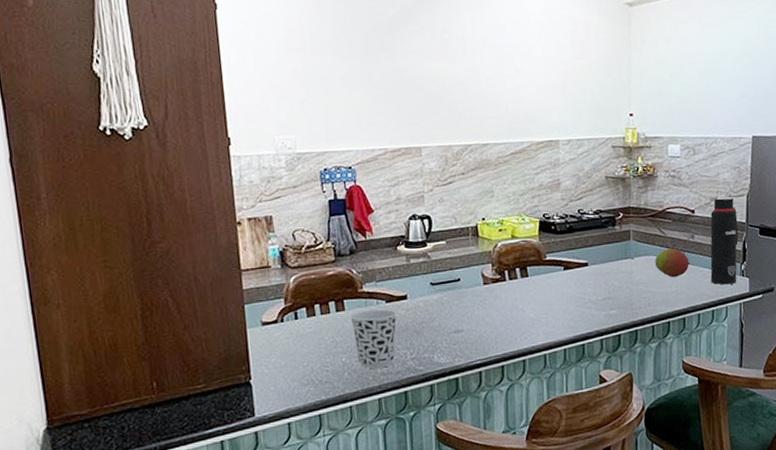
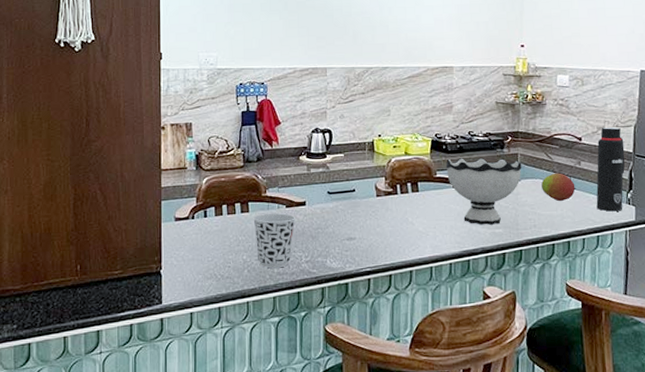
bowl: none [555,236,635,308] -> present [445,157,522,225]

